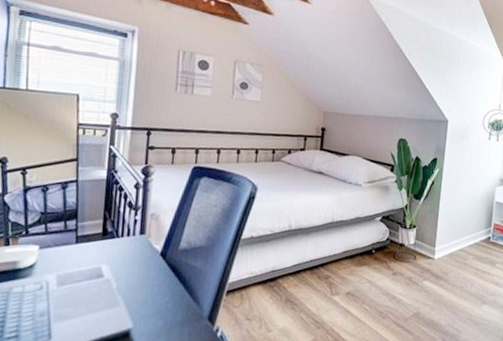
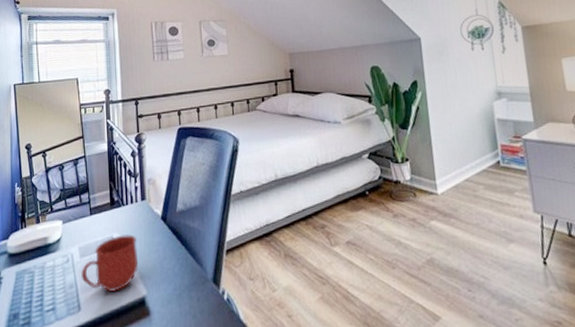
mug: none [56,267,129,323] -> present [81,234,139,292]

